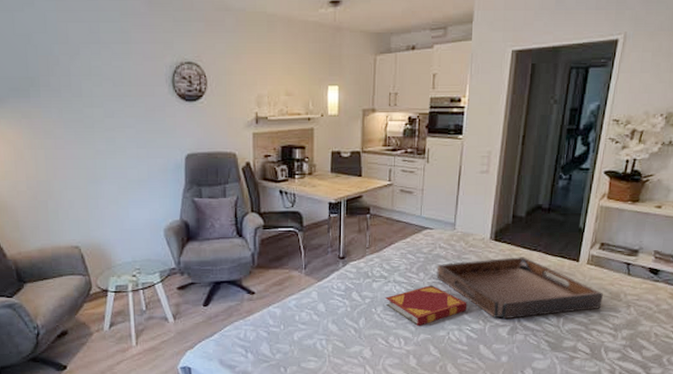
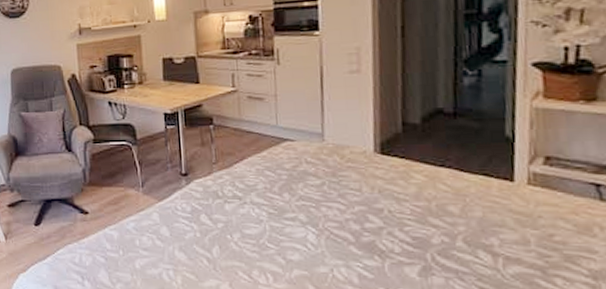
hardback book: present [385,285,467,327] -> none [243,208,354,260]
serving tray: present [436,257,603,320] -> none [305,174,564,256]

